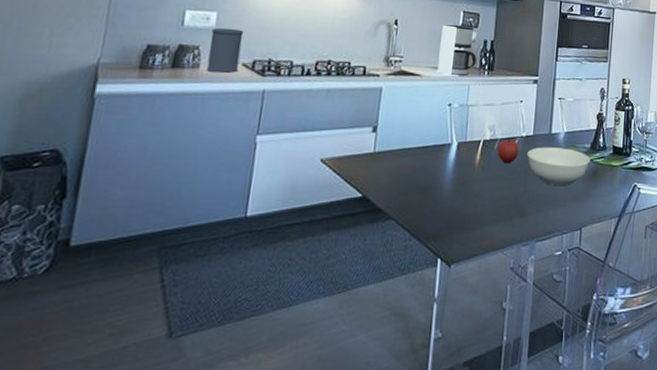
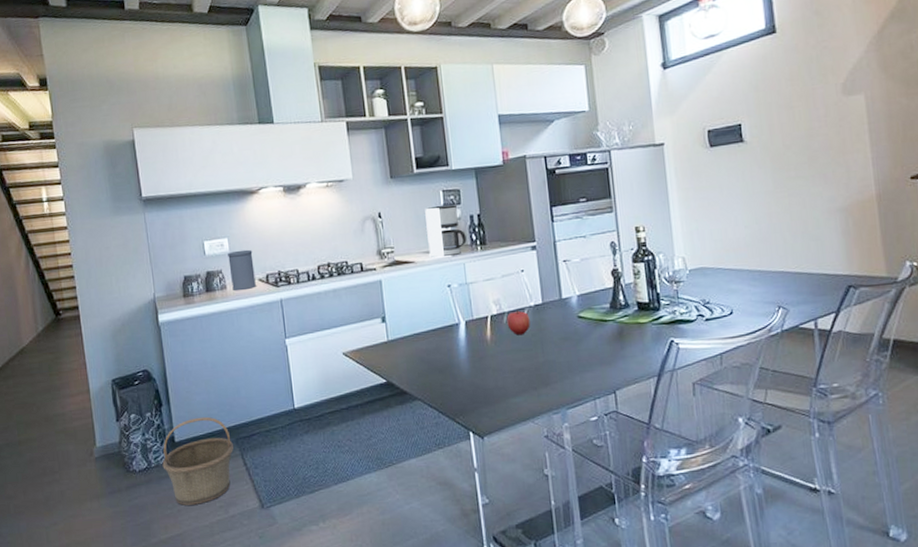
basket: none [39,216,154,332] -> present [162,416,234,505]
bowl: present [527,147,590,186] -> none [539,311,613,352]

